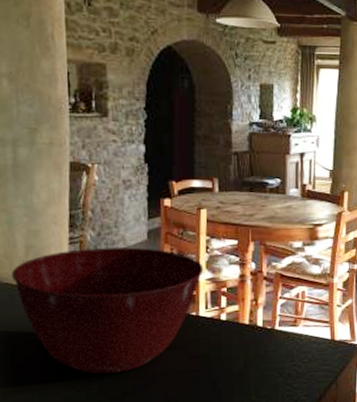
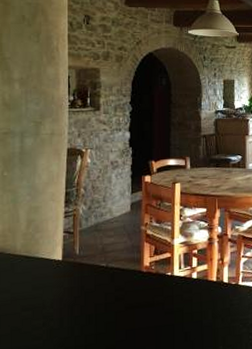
mixing bowl: present [11,247,204,374] -> none [13,218,178,332]

